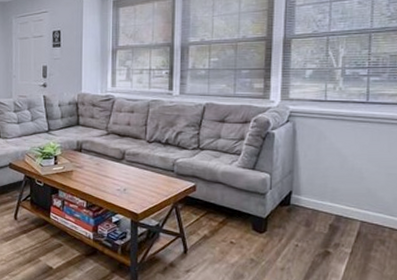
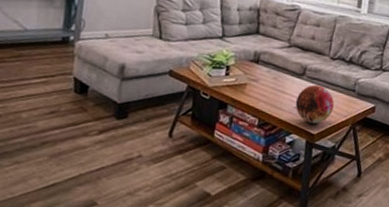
decorative orb: none [118,168,154,204] -> present [295,85,334,123]

